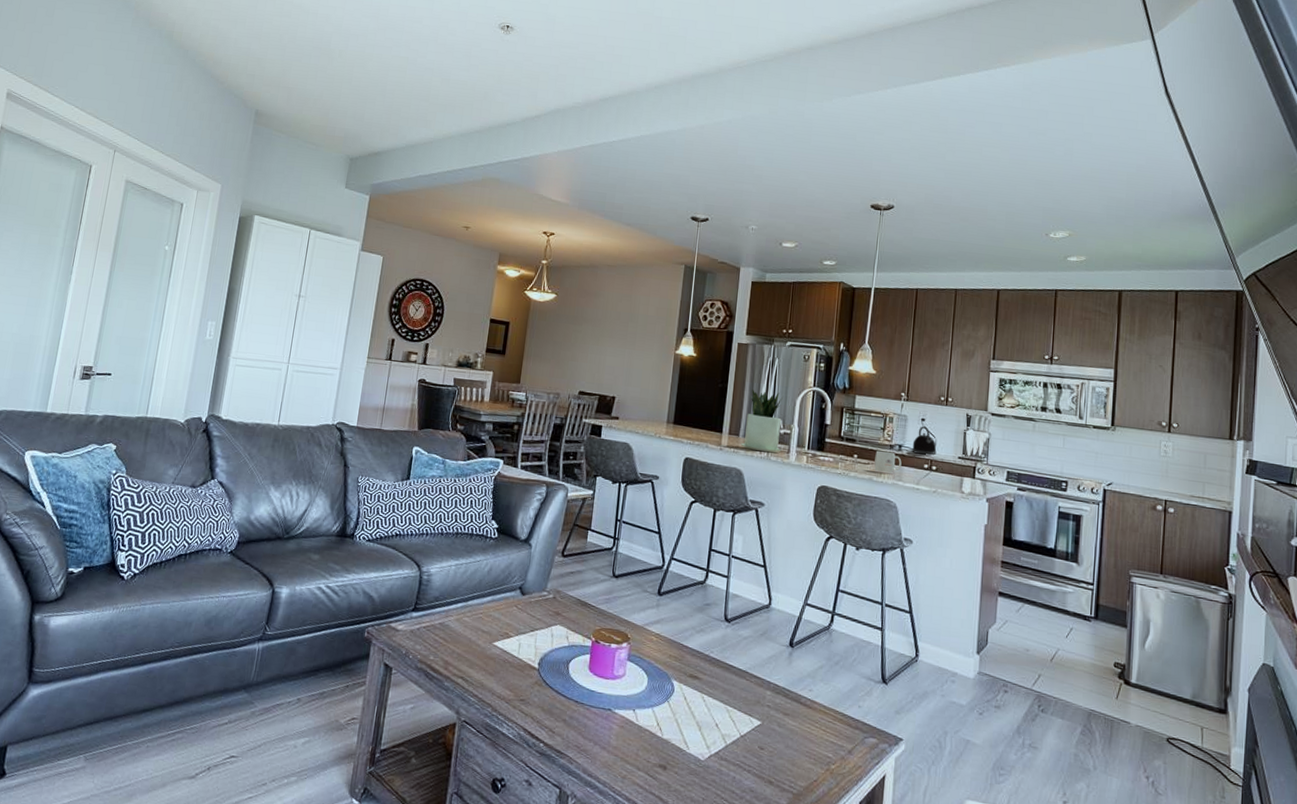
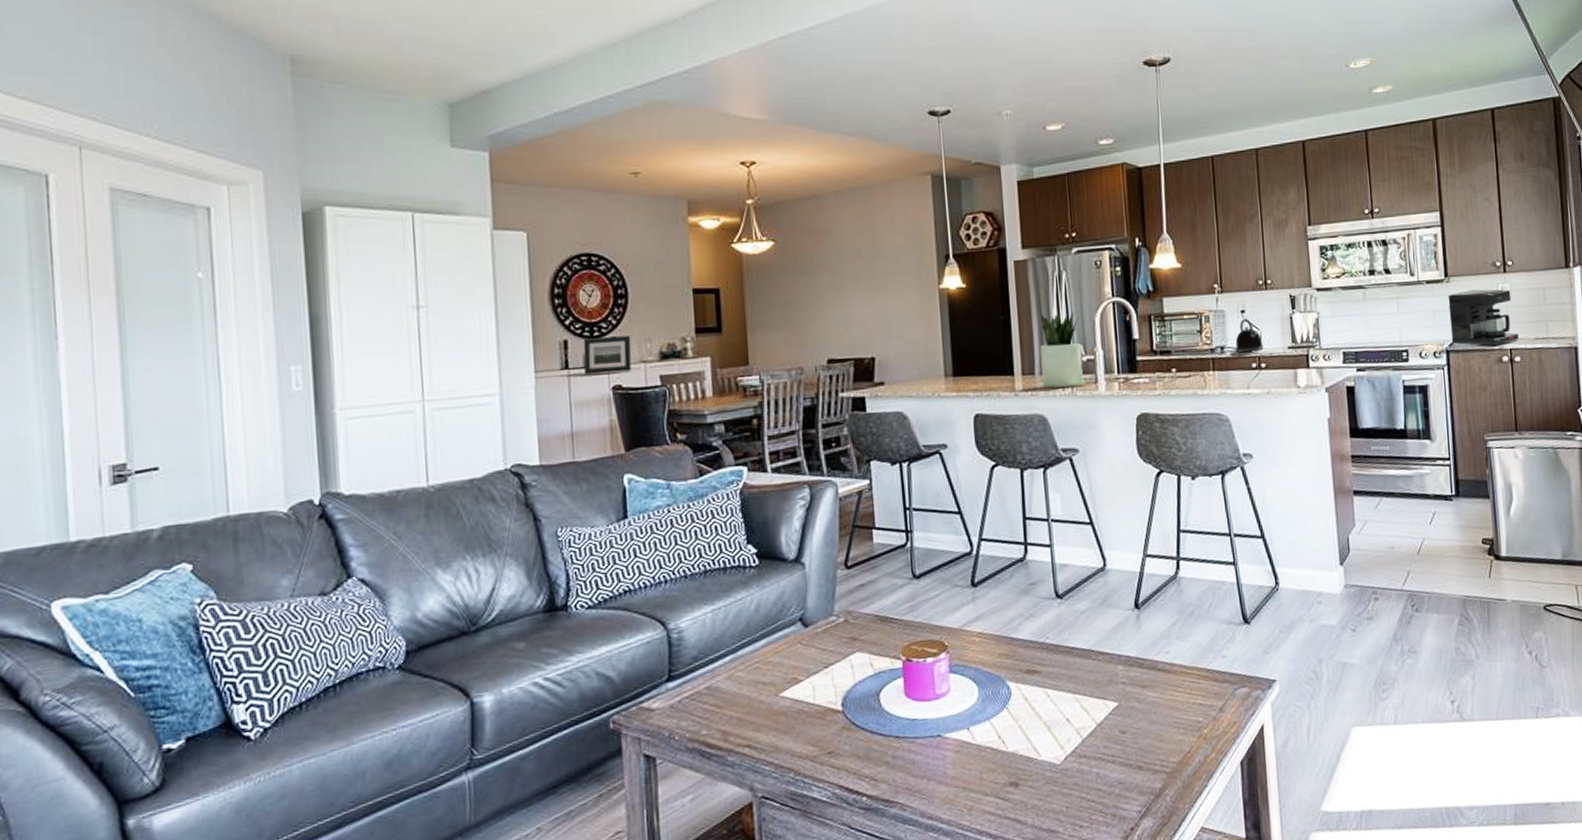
picture frame: none [401,341,439,371] -> present [583,336,632,375]
mug: present [874,450,902,475] -> none [1195,357,1227,385]
coffee maker: none [1110,441,1175,495] -> present [1448,289,1519,346]

